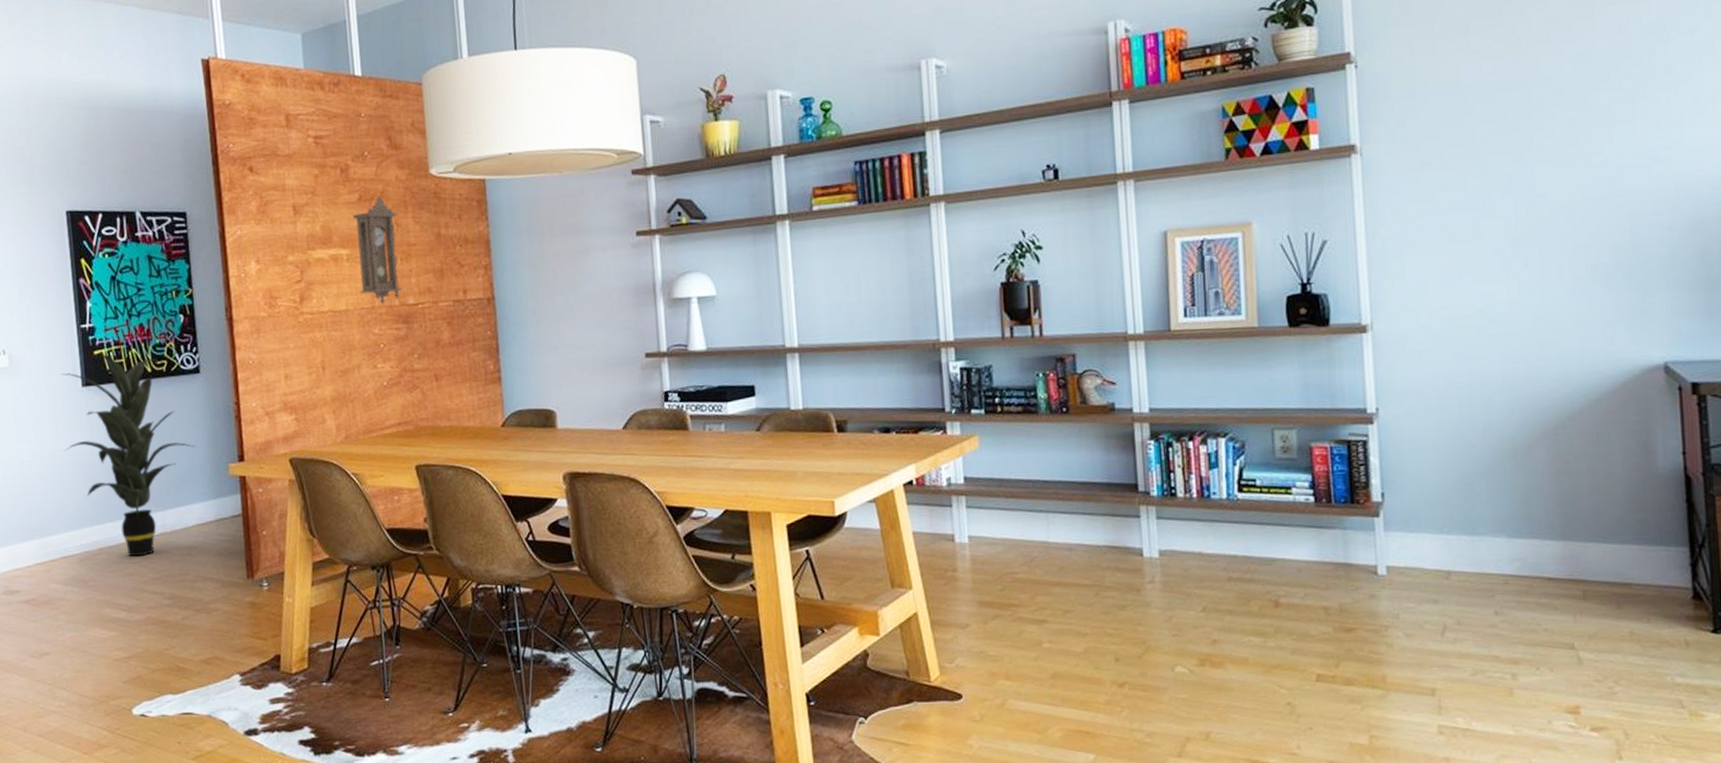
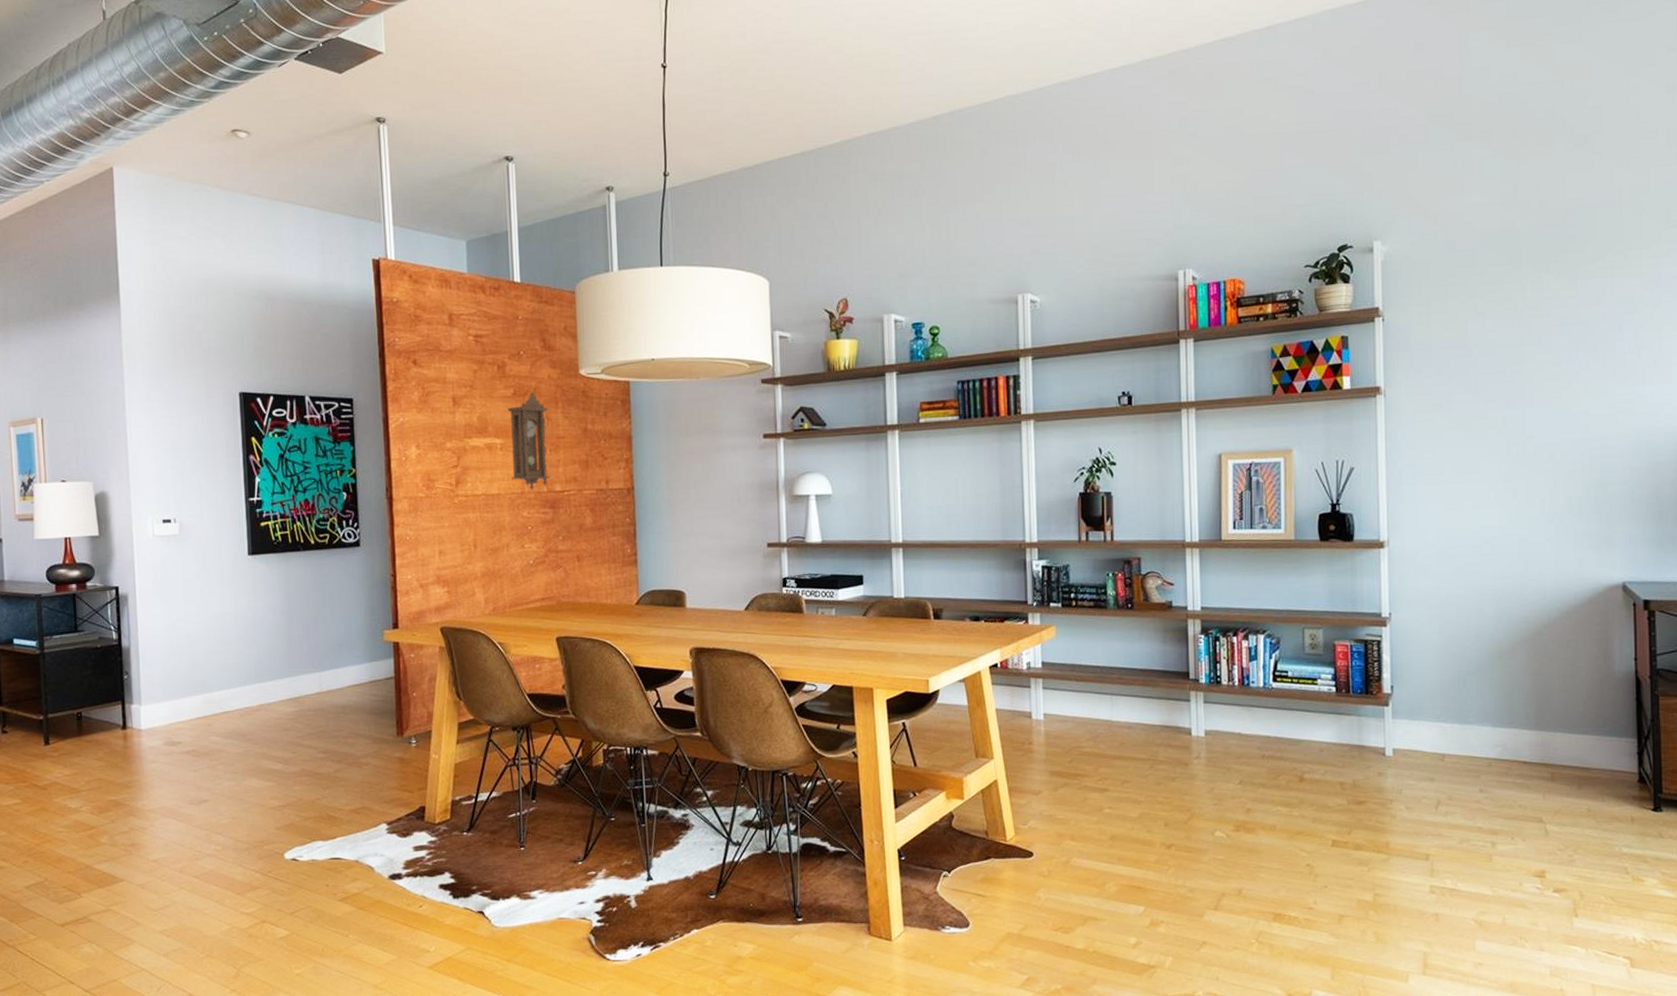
indoor plant: present [61,353,195,557] -> none [228,525,353,713]

